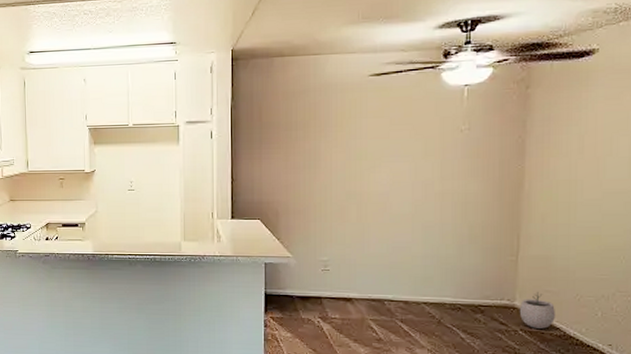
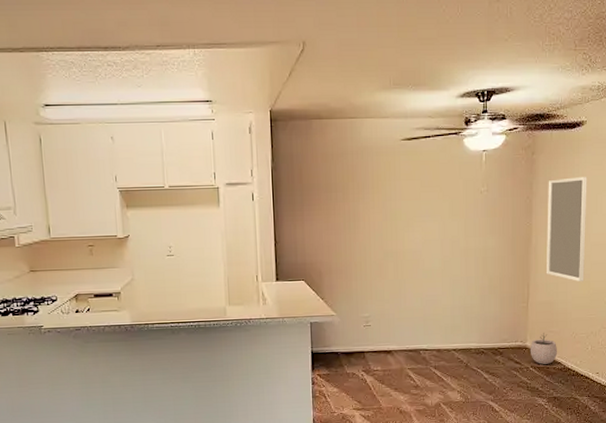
home mirror: none [541,113,599,236] -> present [546,177,587,282]

